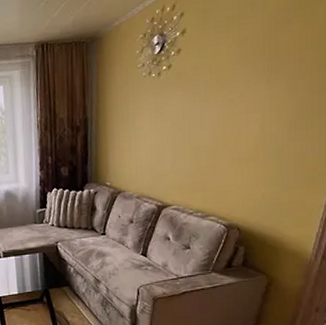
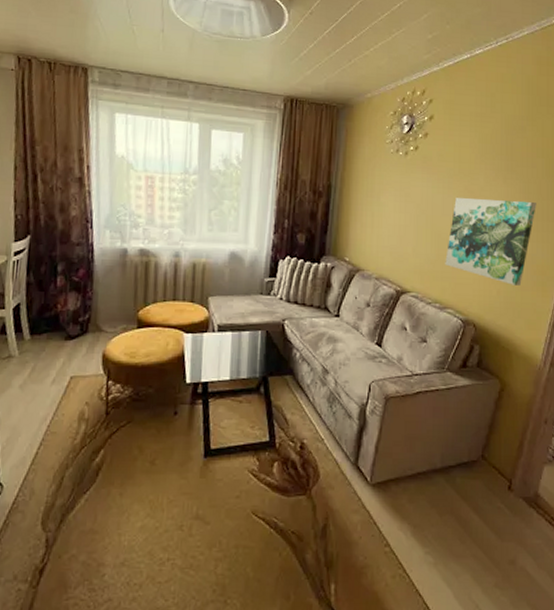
wall art: none [205,98,306,186] -> present [445,198,536,286]

